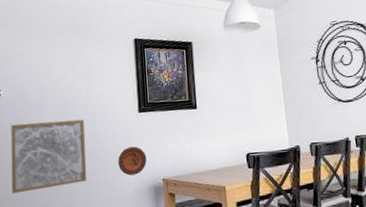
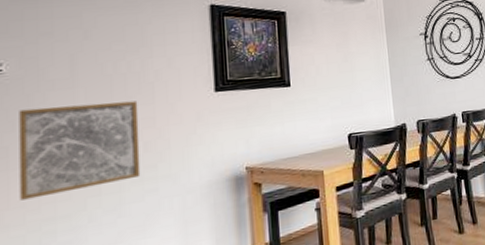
decorative plate: present [118,146,147,176] -> none [186,131,225,166]

